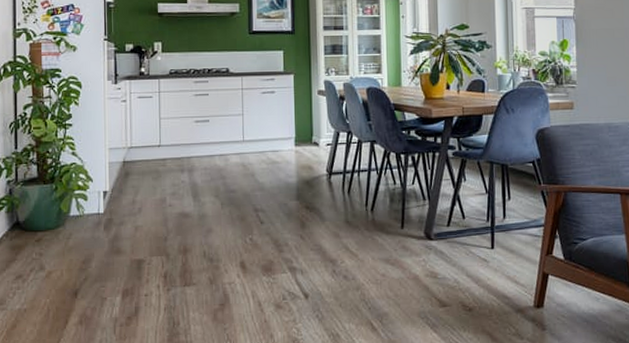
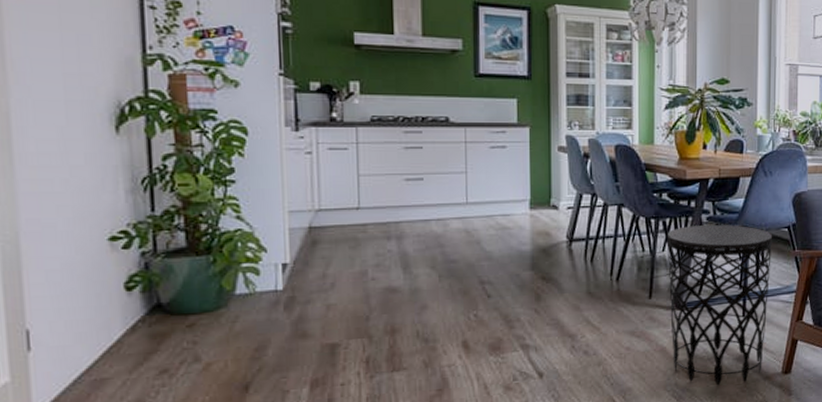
side table: none [416,160,518,315] -> present [667,225,773,385]

